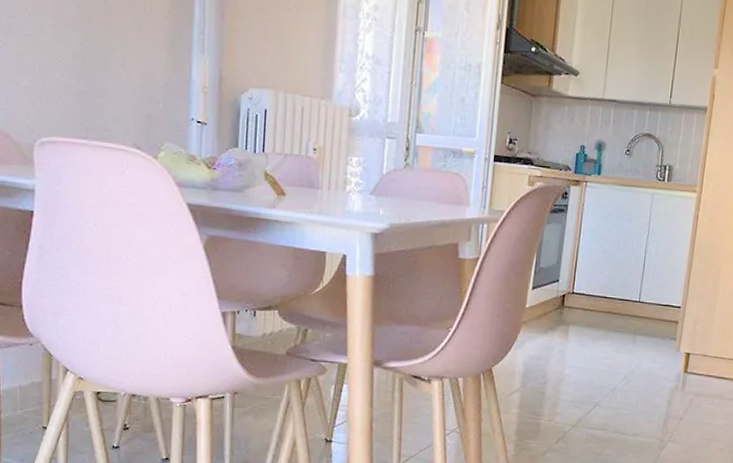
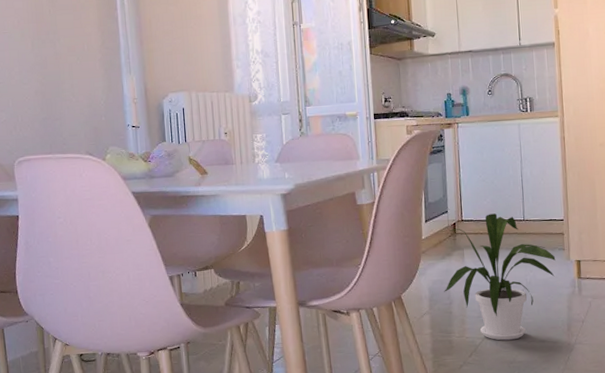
house plant: none [540,289,665,430] -> present [444,213,556,341]

